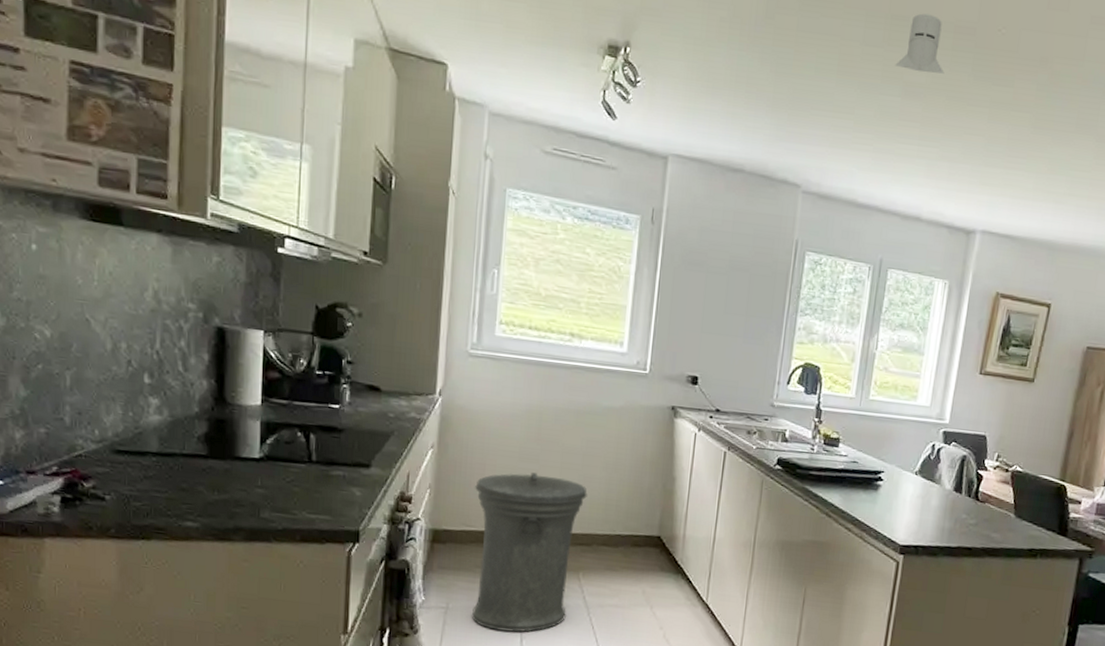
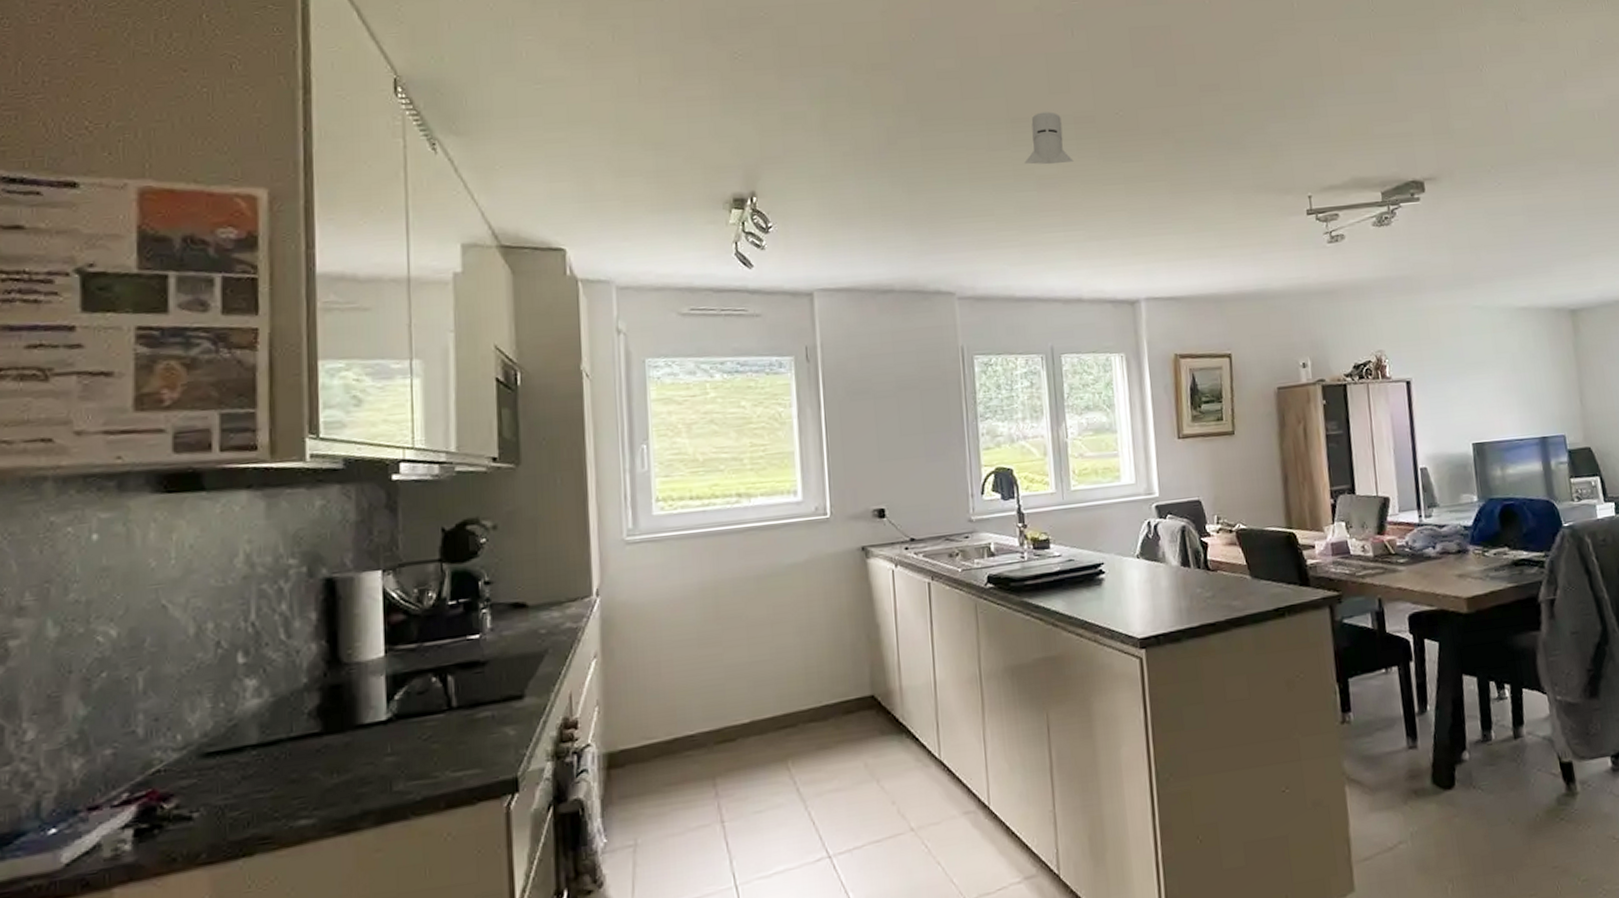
trash can: present [471,472,587,633] -> none [651,655,783,858]

